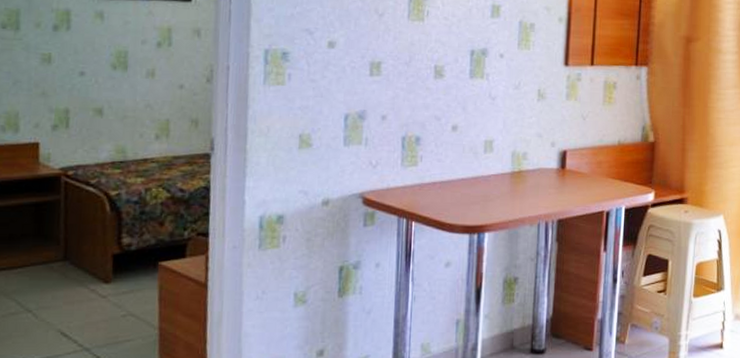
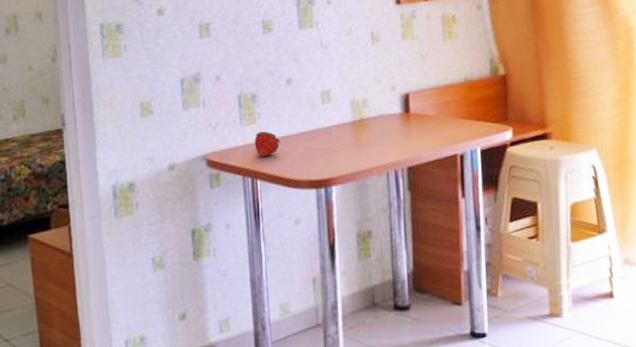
fruit: none [413,174,440,199] -> present [254,131,281,157]

